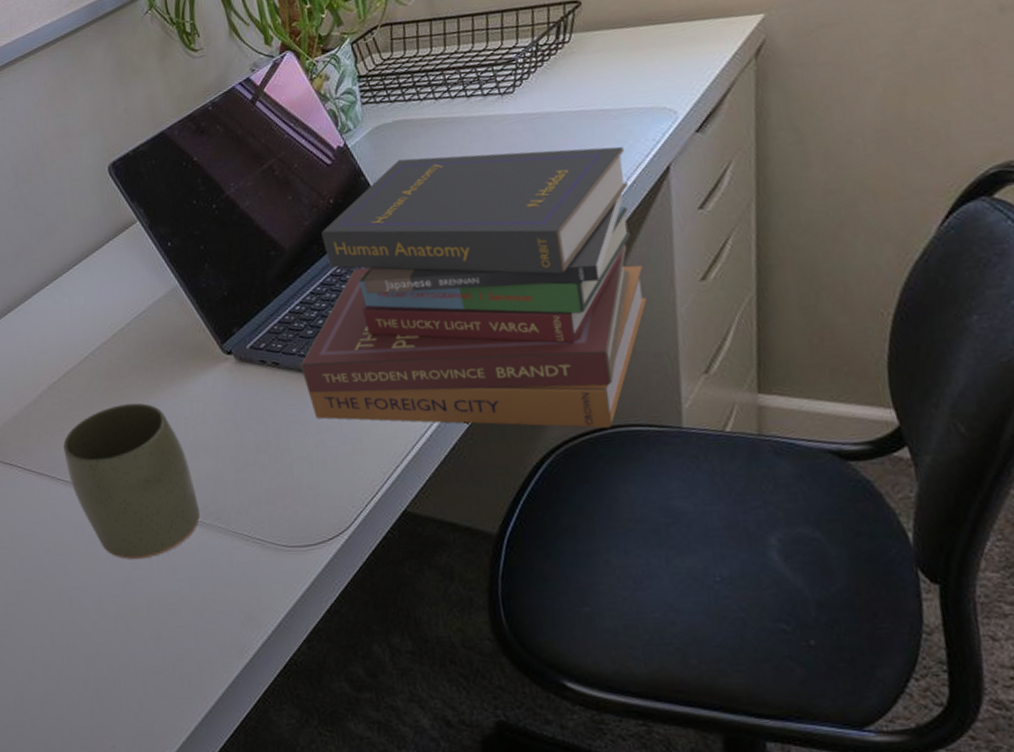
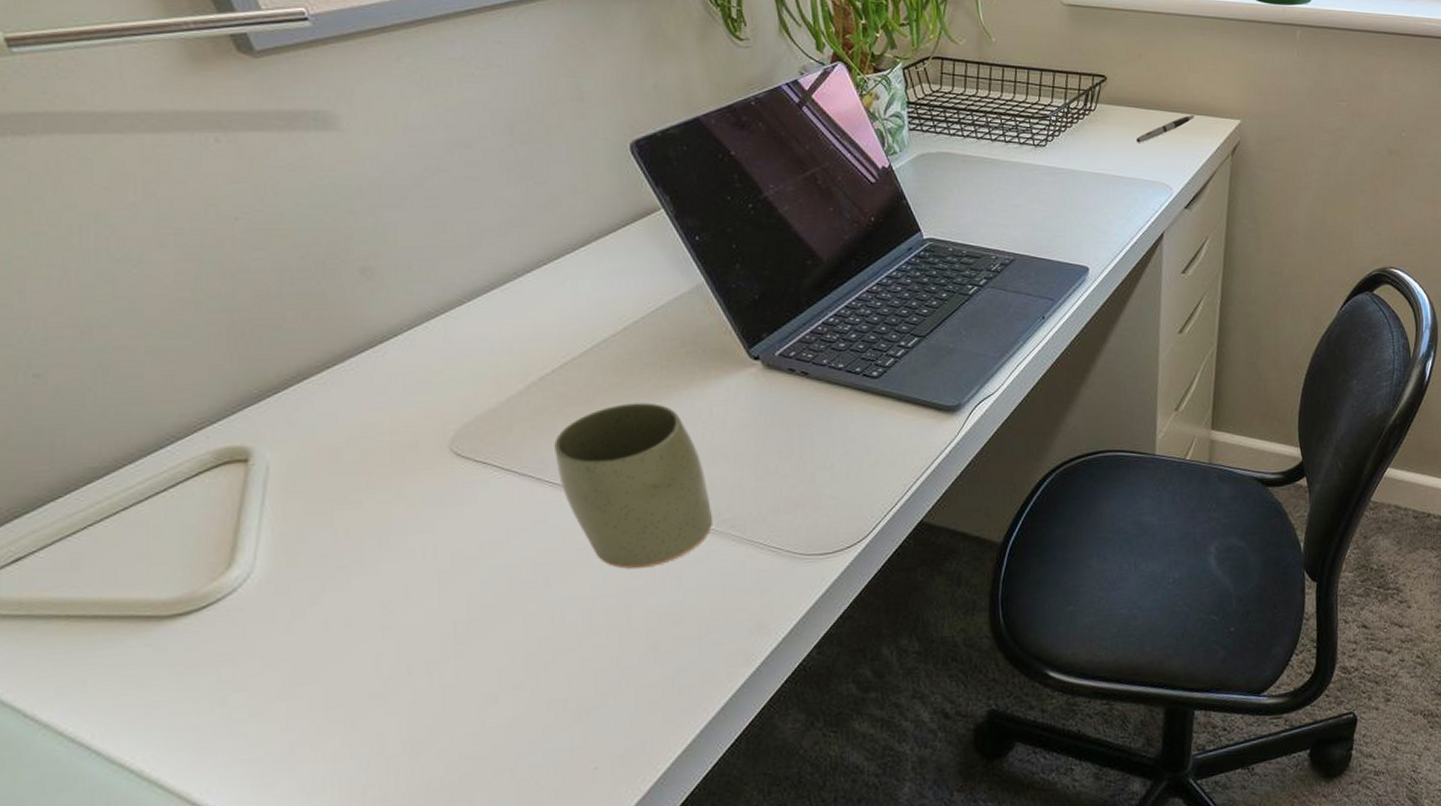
books: present [300,146,647,429] -> none [830,190,1137,453]
pen: none [625,21,699,68] -> present [1136,115,1195,143]

